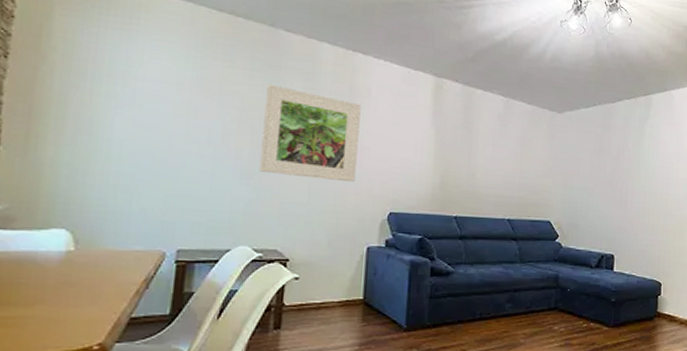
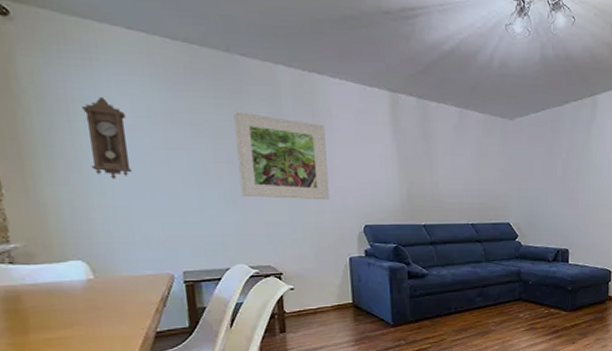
pendulum clock: none [103,59,153,144] -> present [82,96,133,179]

